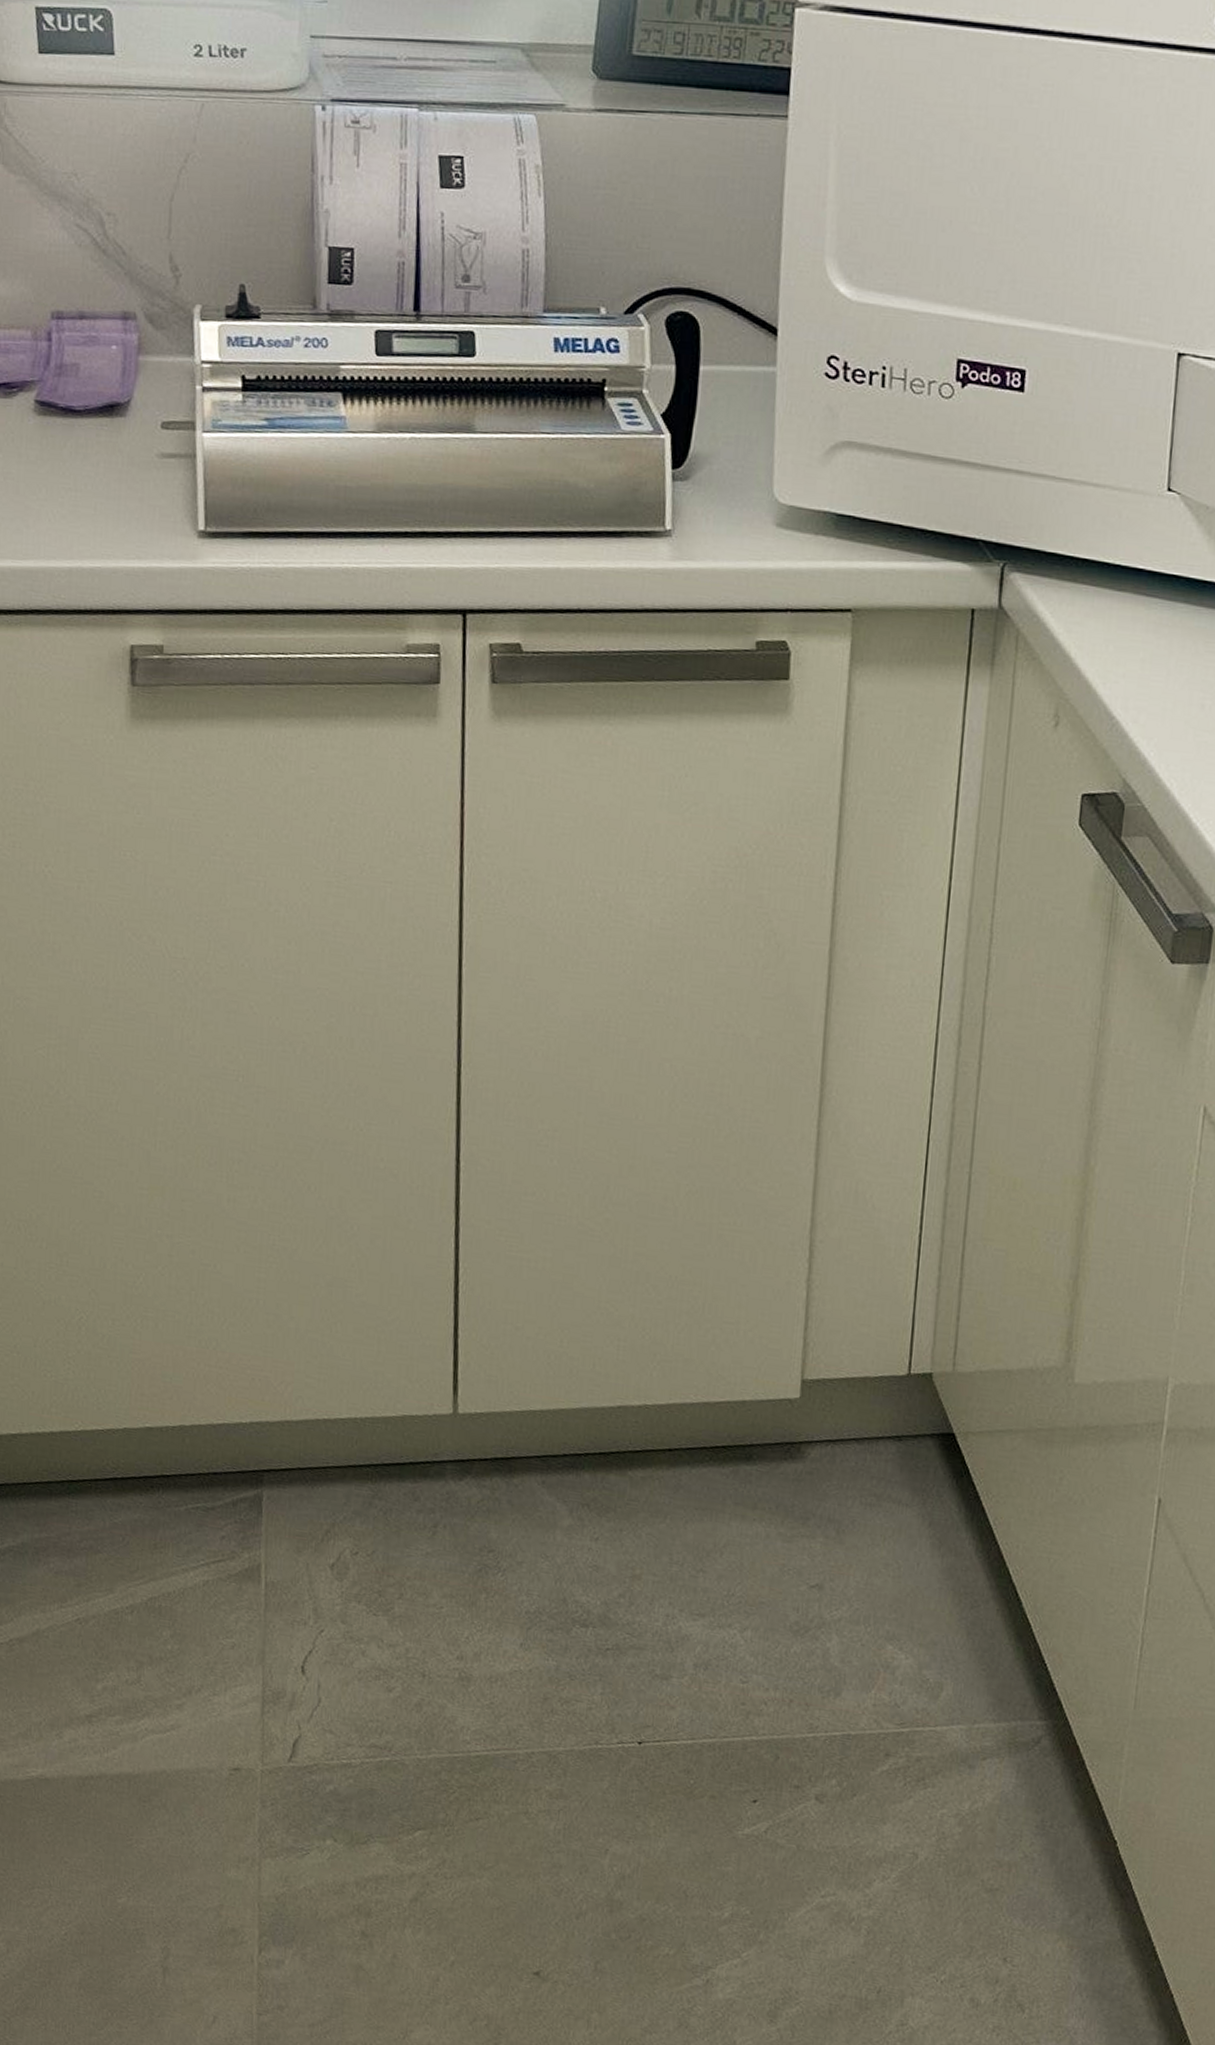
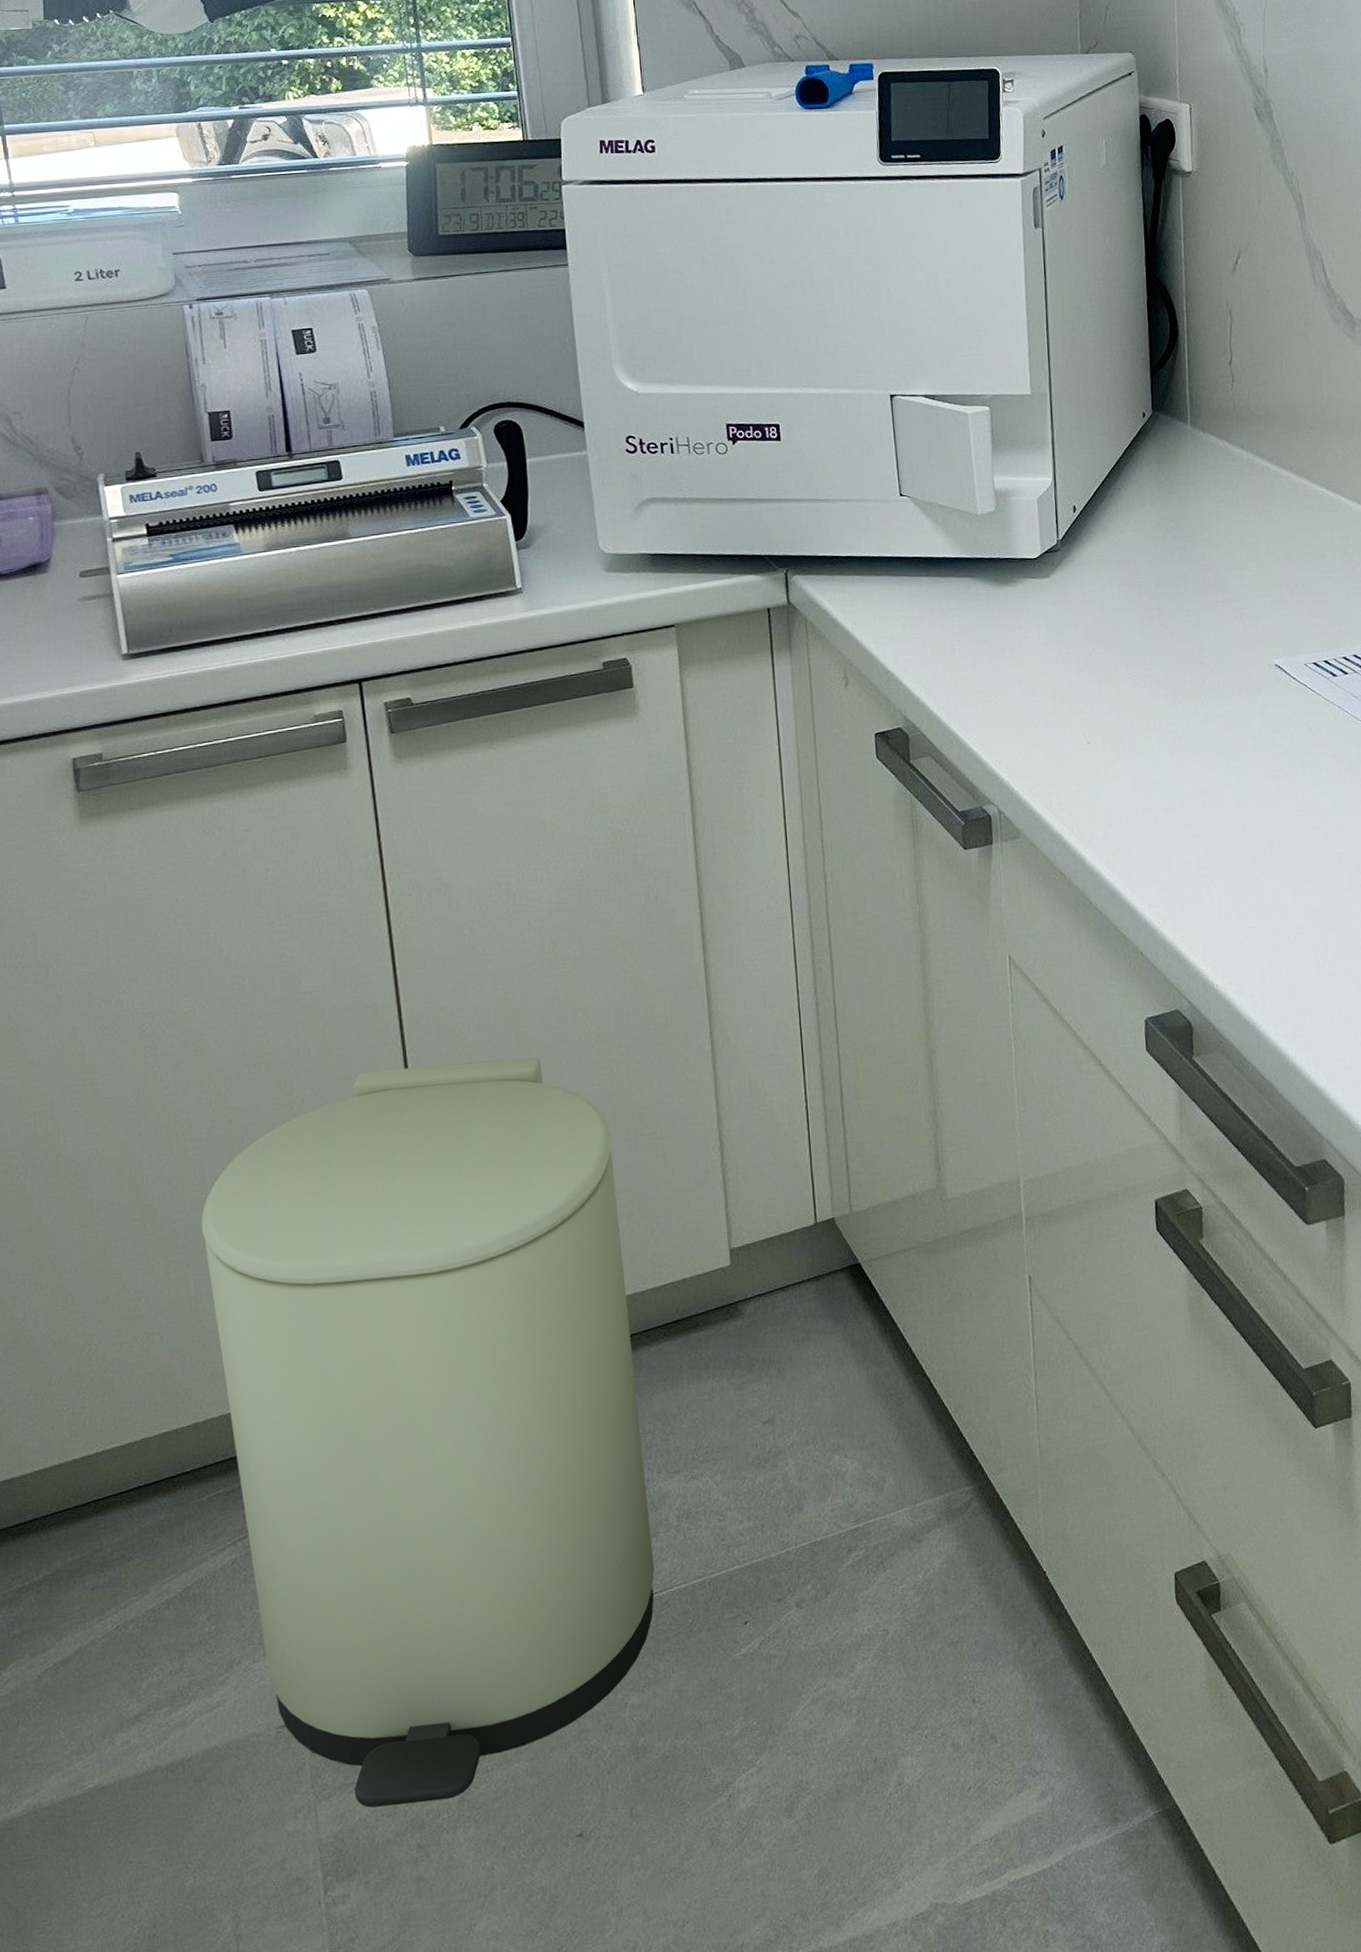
pedal bin: none [211,1078,683,1895] -> present [200,1057,655,1808]

